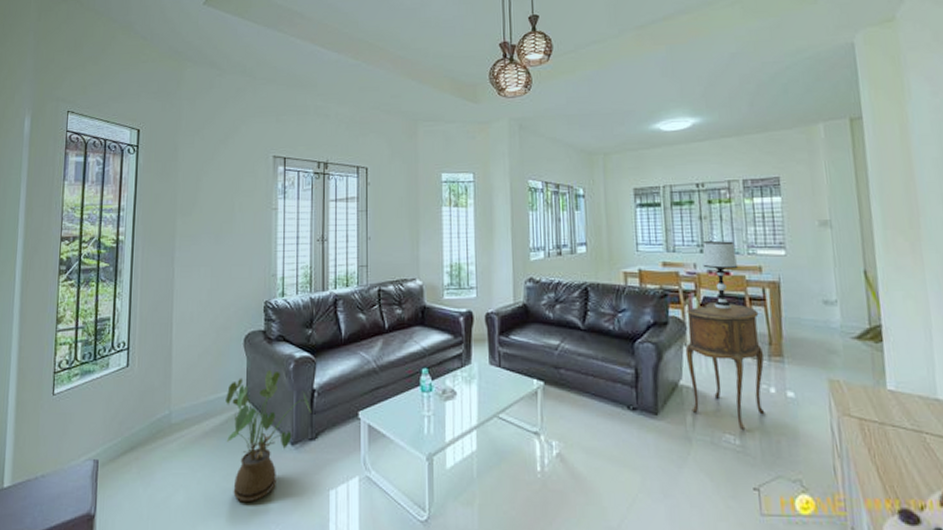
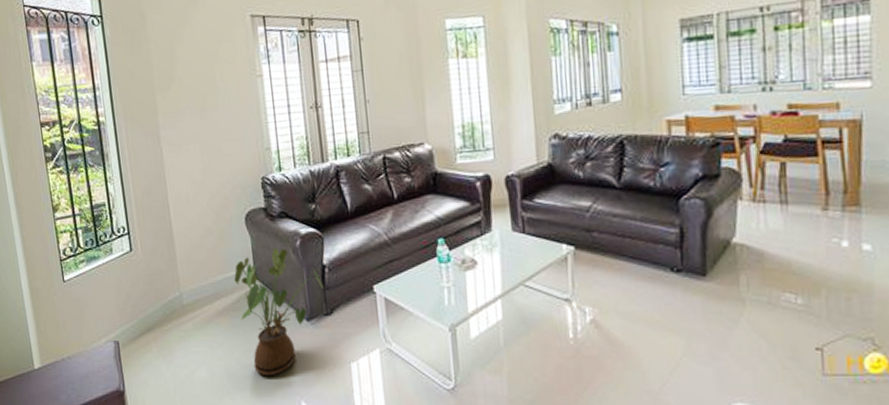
side table: present [685,303,765,431] -> none [740,149,837,289]
table lamp: present [702,240,737,309] -> none [765,74,808,156]

